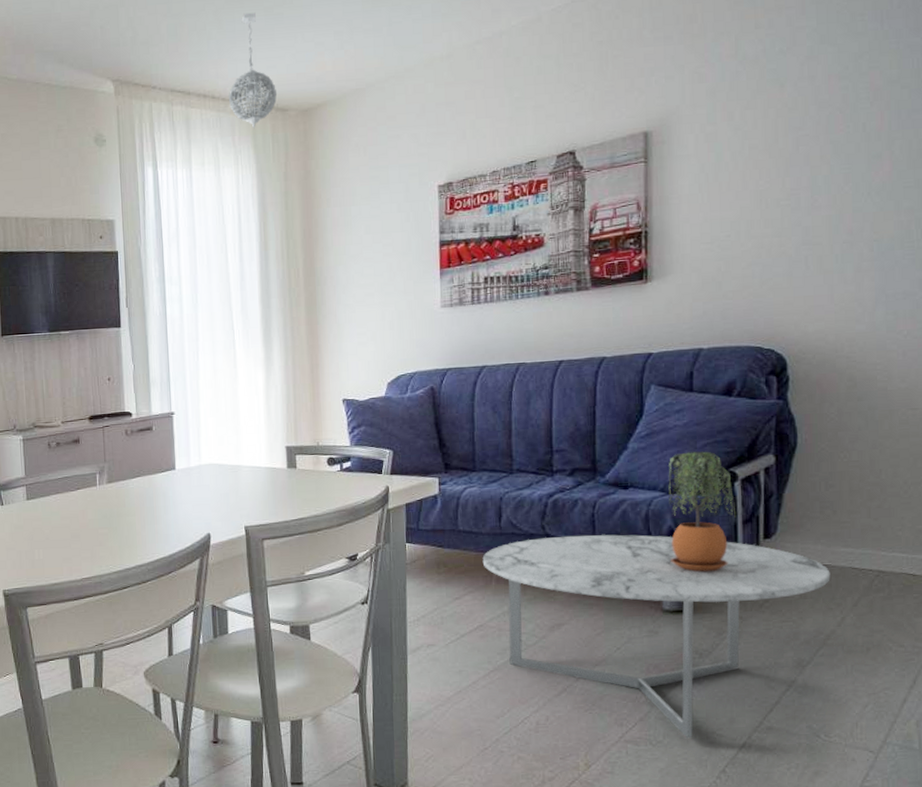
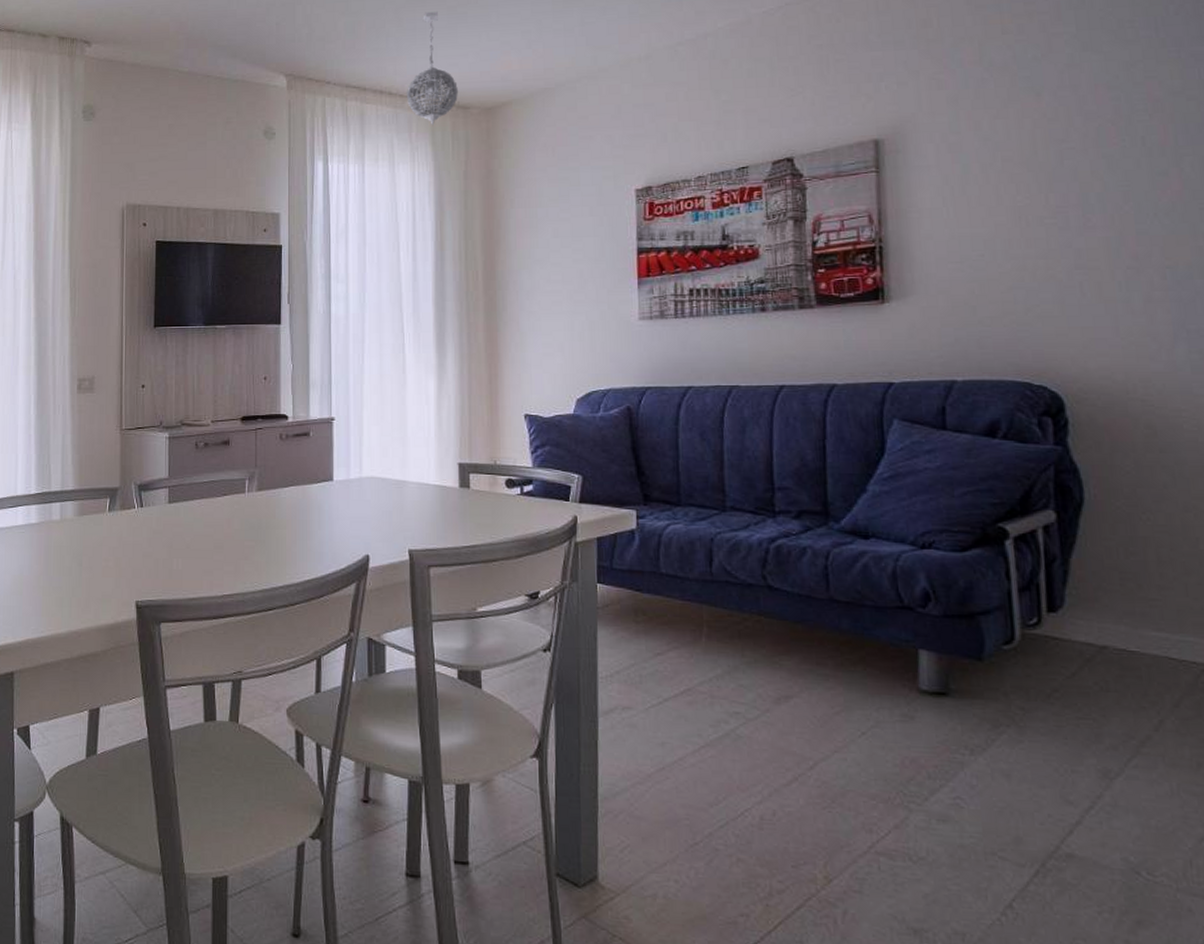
coffee table: present [482,534,831,739] -> none [689,589,1140,858]
potted plant: present [668,451,736,572] -> none [919,500,1009,648]

